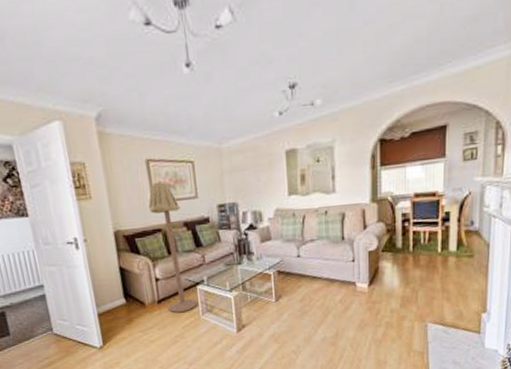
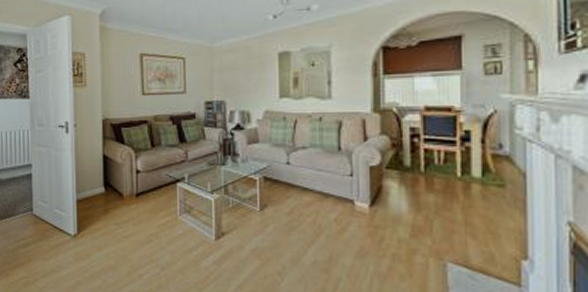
floor lamp: present [148,180,198,313] -> none [138,73,176,209]

